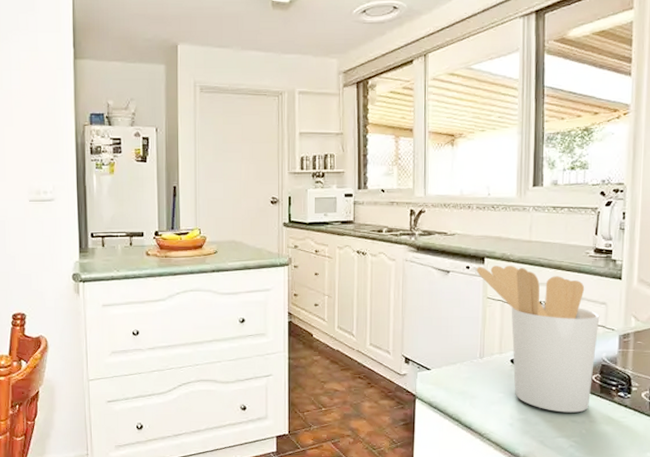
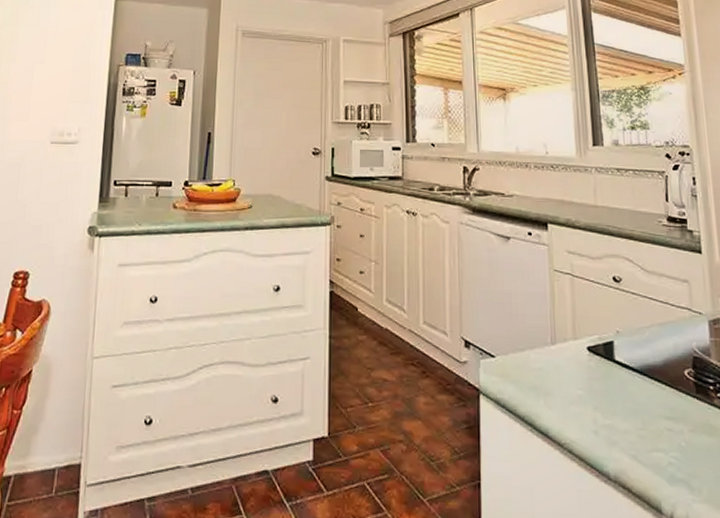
utensil holder: present [476,266,600,413] -> none [539,233,686,419]

